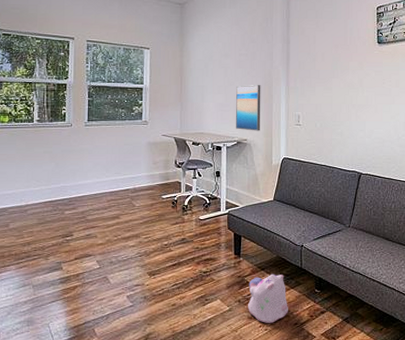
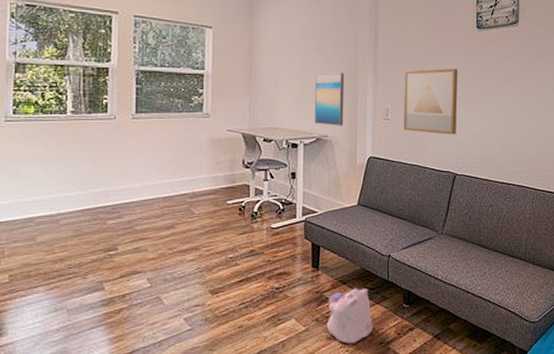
wall art: none [313,79,361,138] -> present [403,68,457,135]

